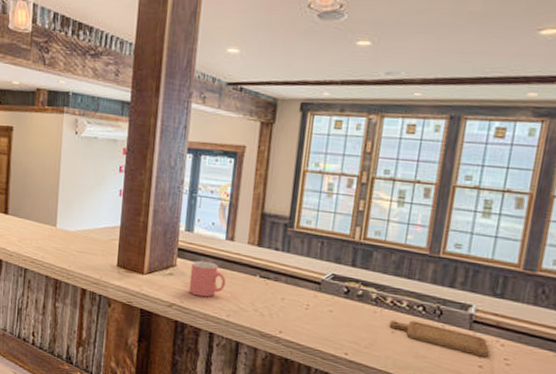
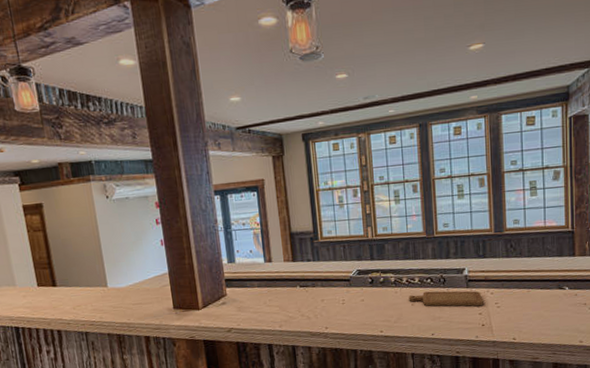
mug: present [188,260,226,297] -> none [239,284,273,317]

